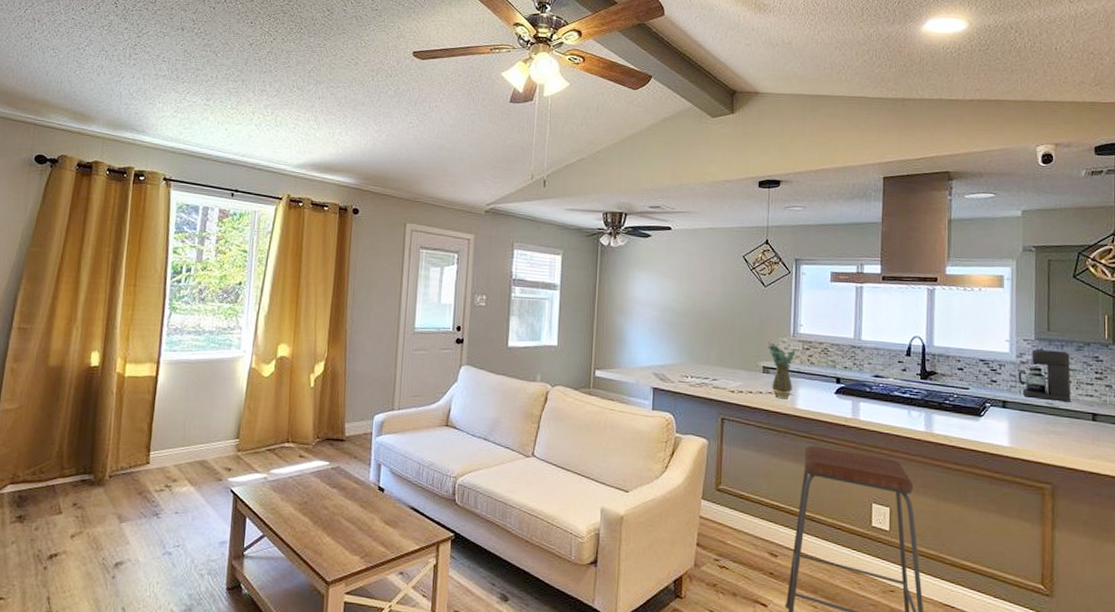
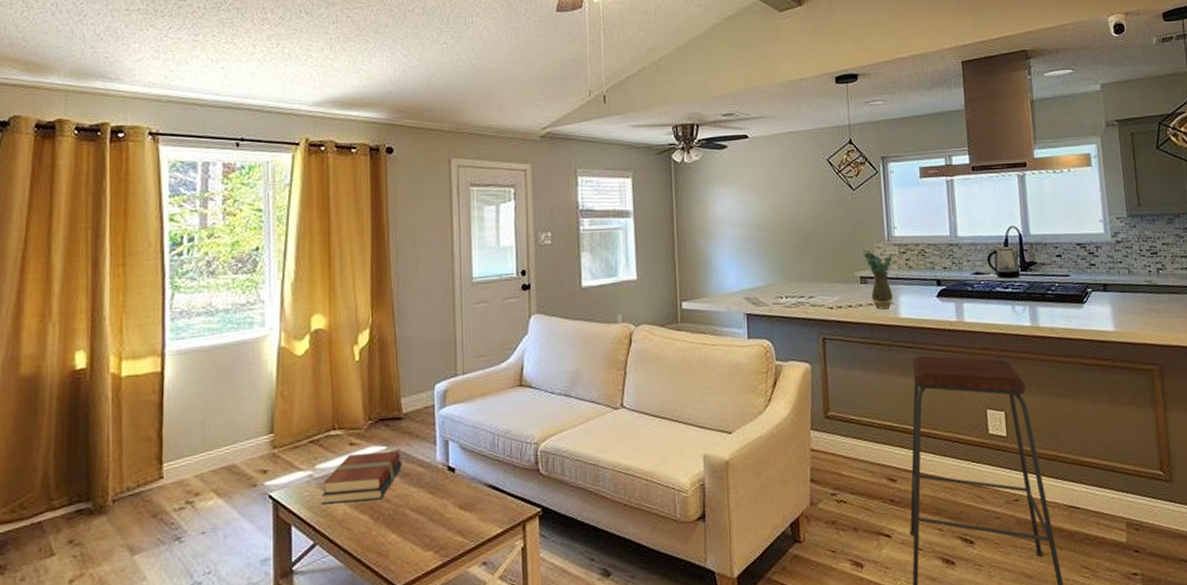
books: none [272,465,341,506] -> present [322,450,402,504]
kettle: none [887,354,920,385] -> present [986,246,1021,279]
coffee maker: present [1018,349,1071,402] -> none [1115,225,1168,279]

